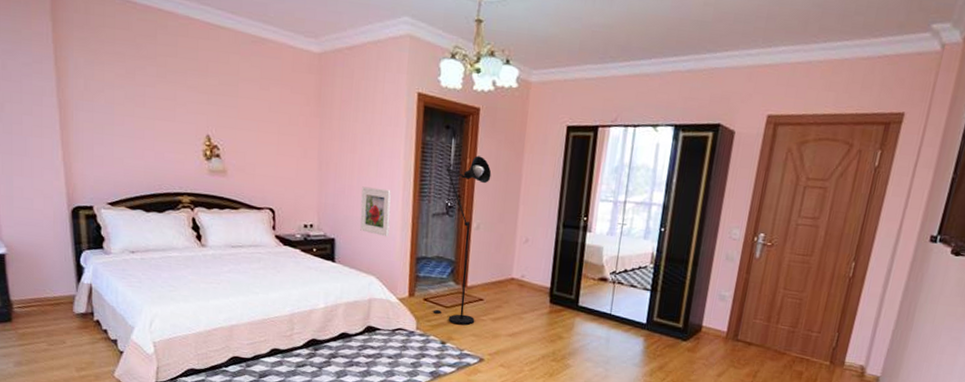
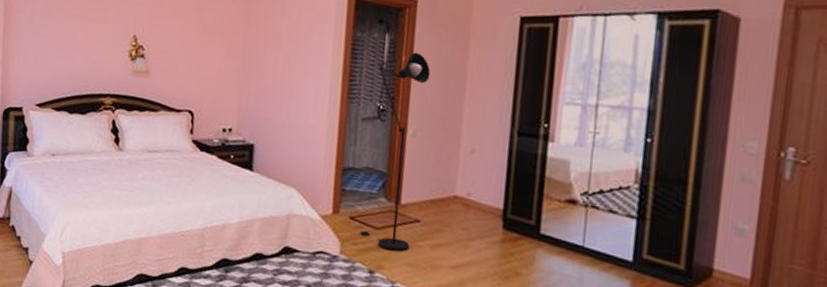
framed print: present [360,186,391,236] -> none [282,87,317,143]

